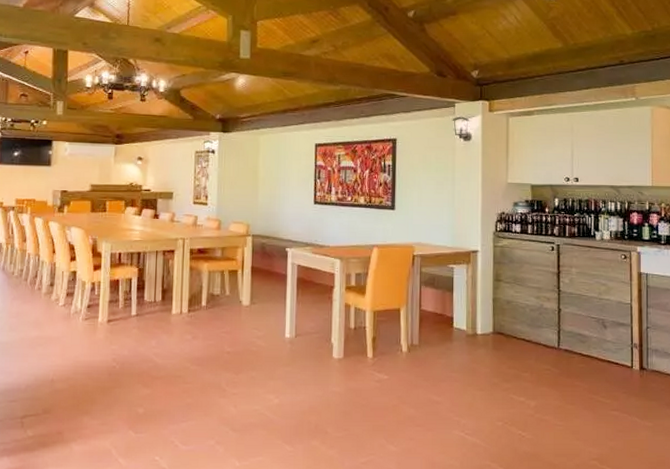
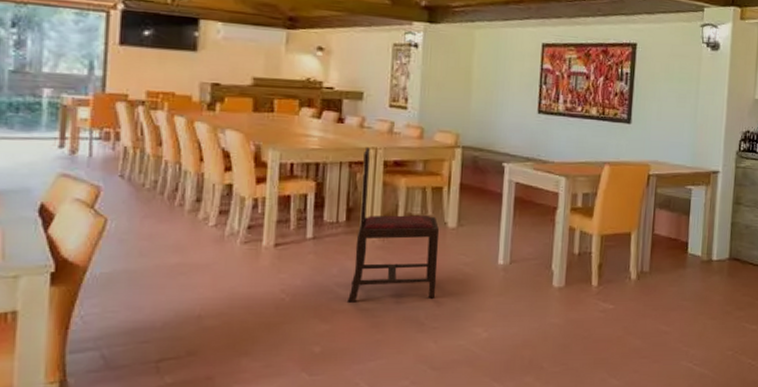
dining chair: none [164,238,236,371] -> present [348,148,440,303]

